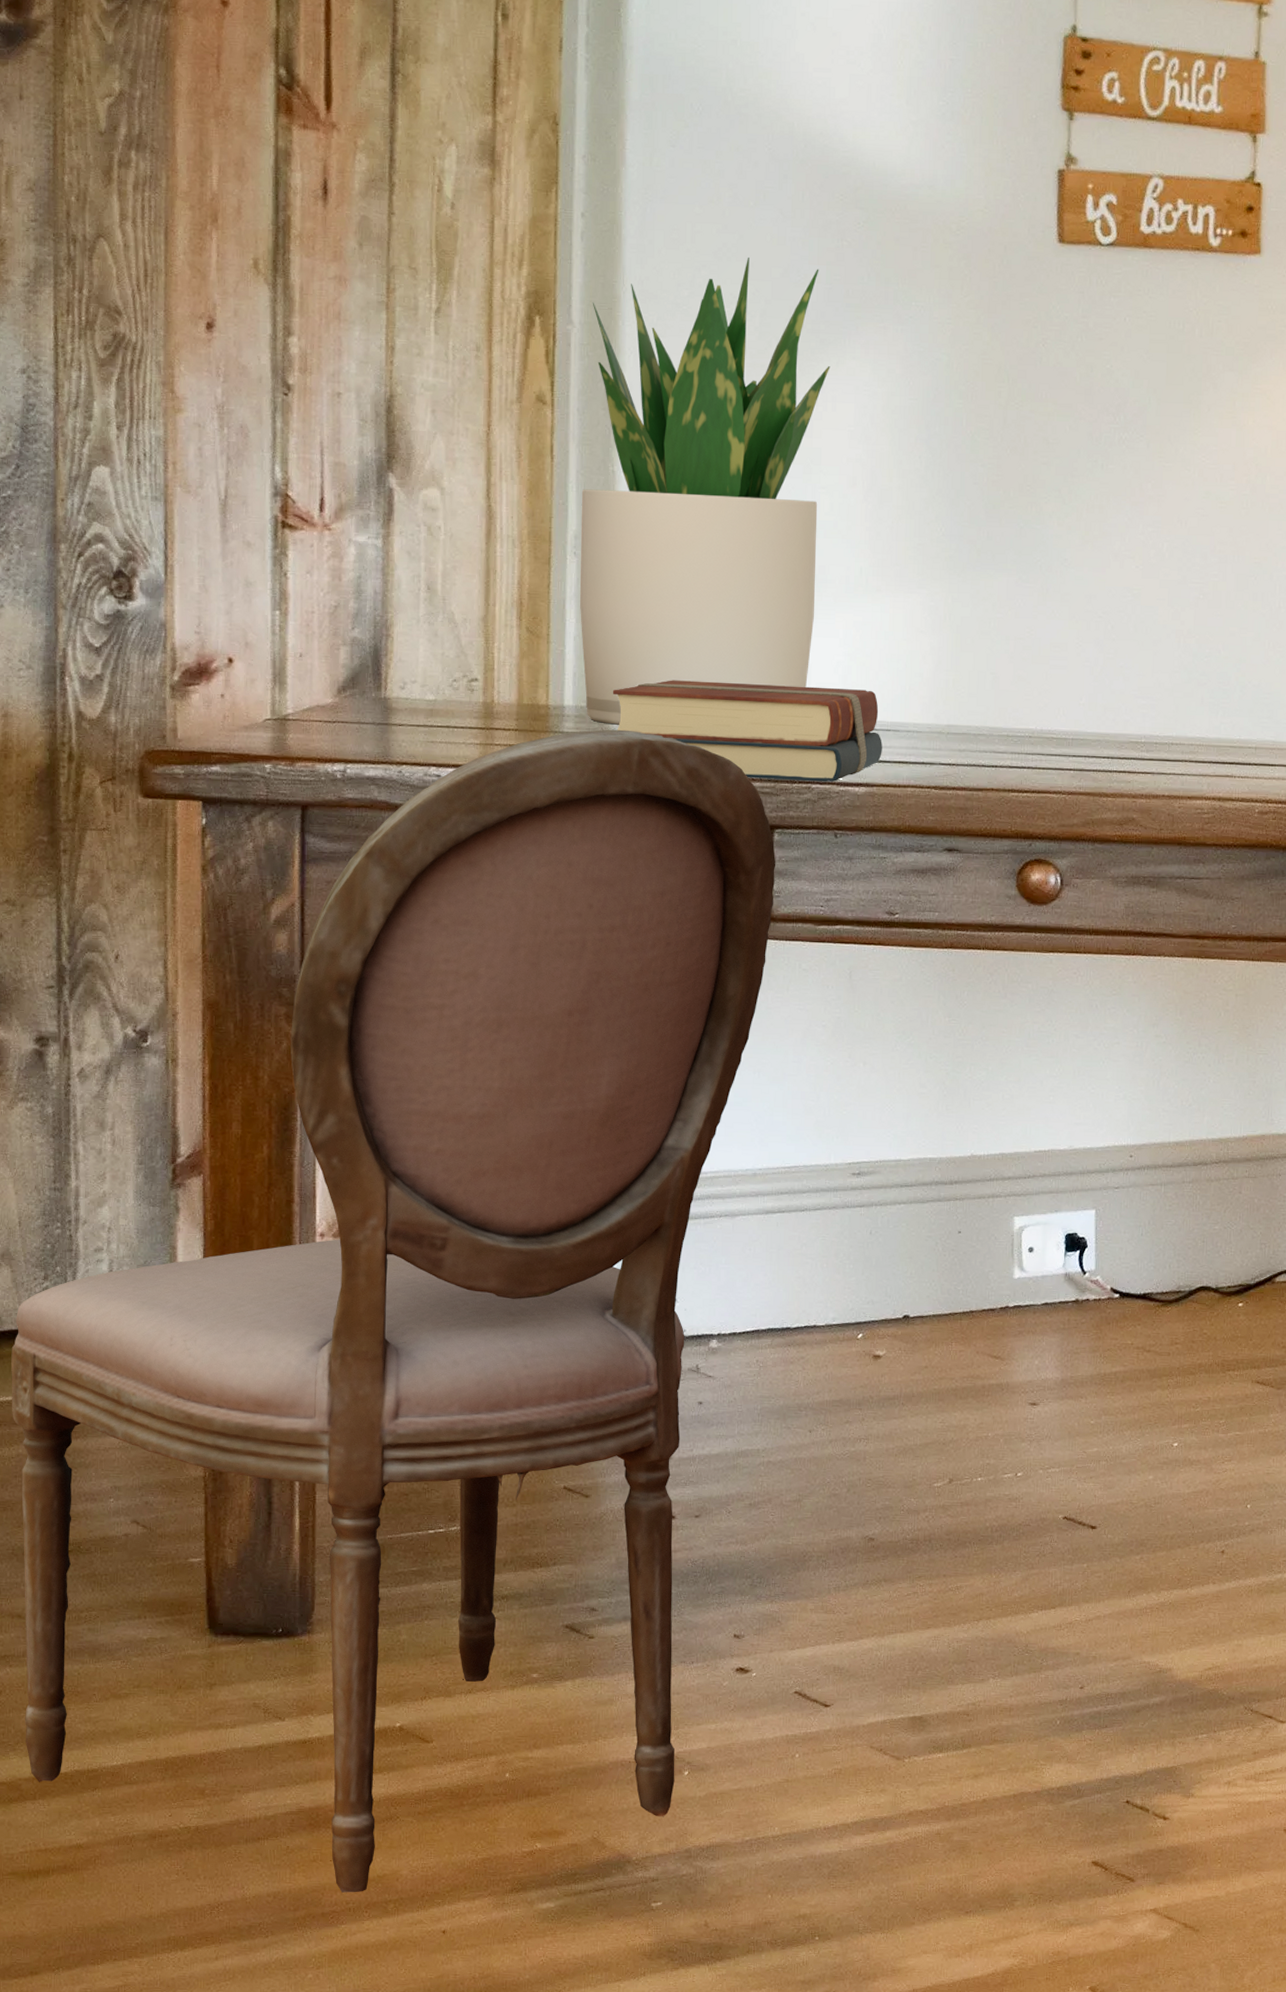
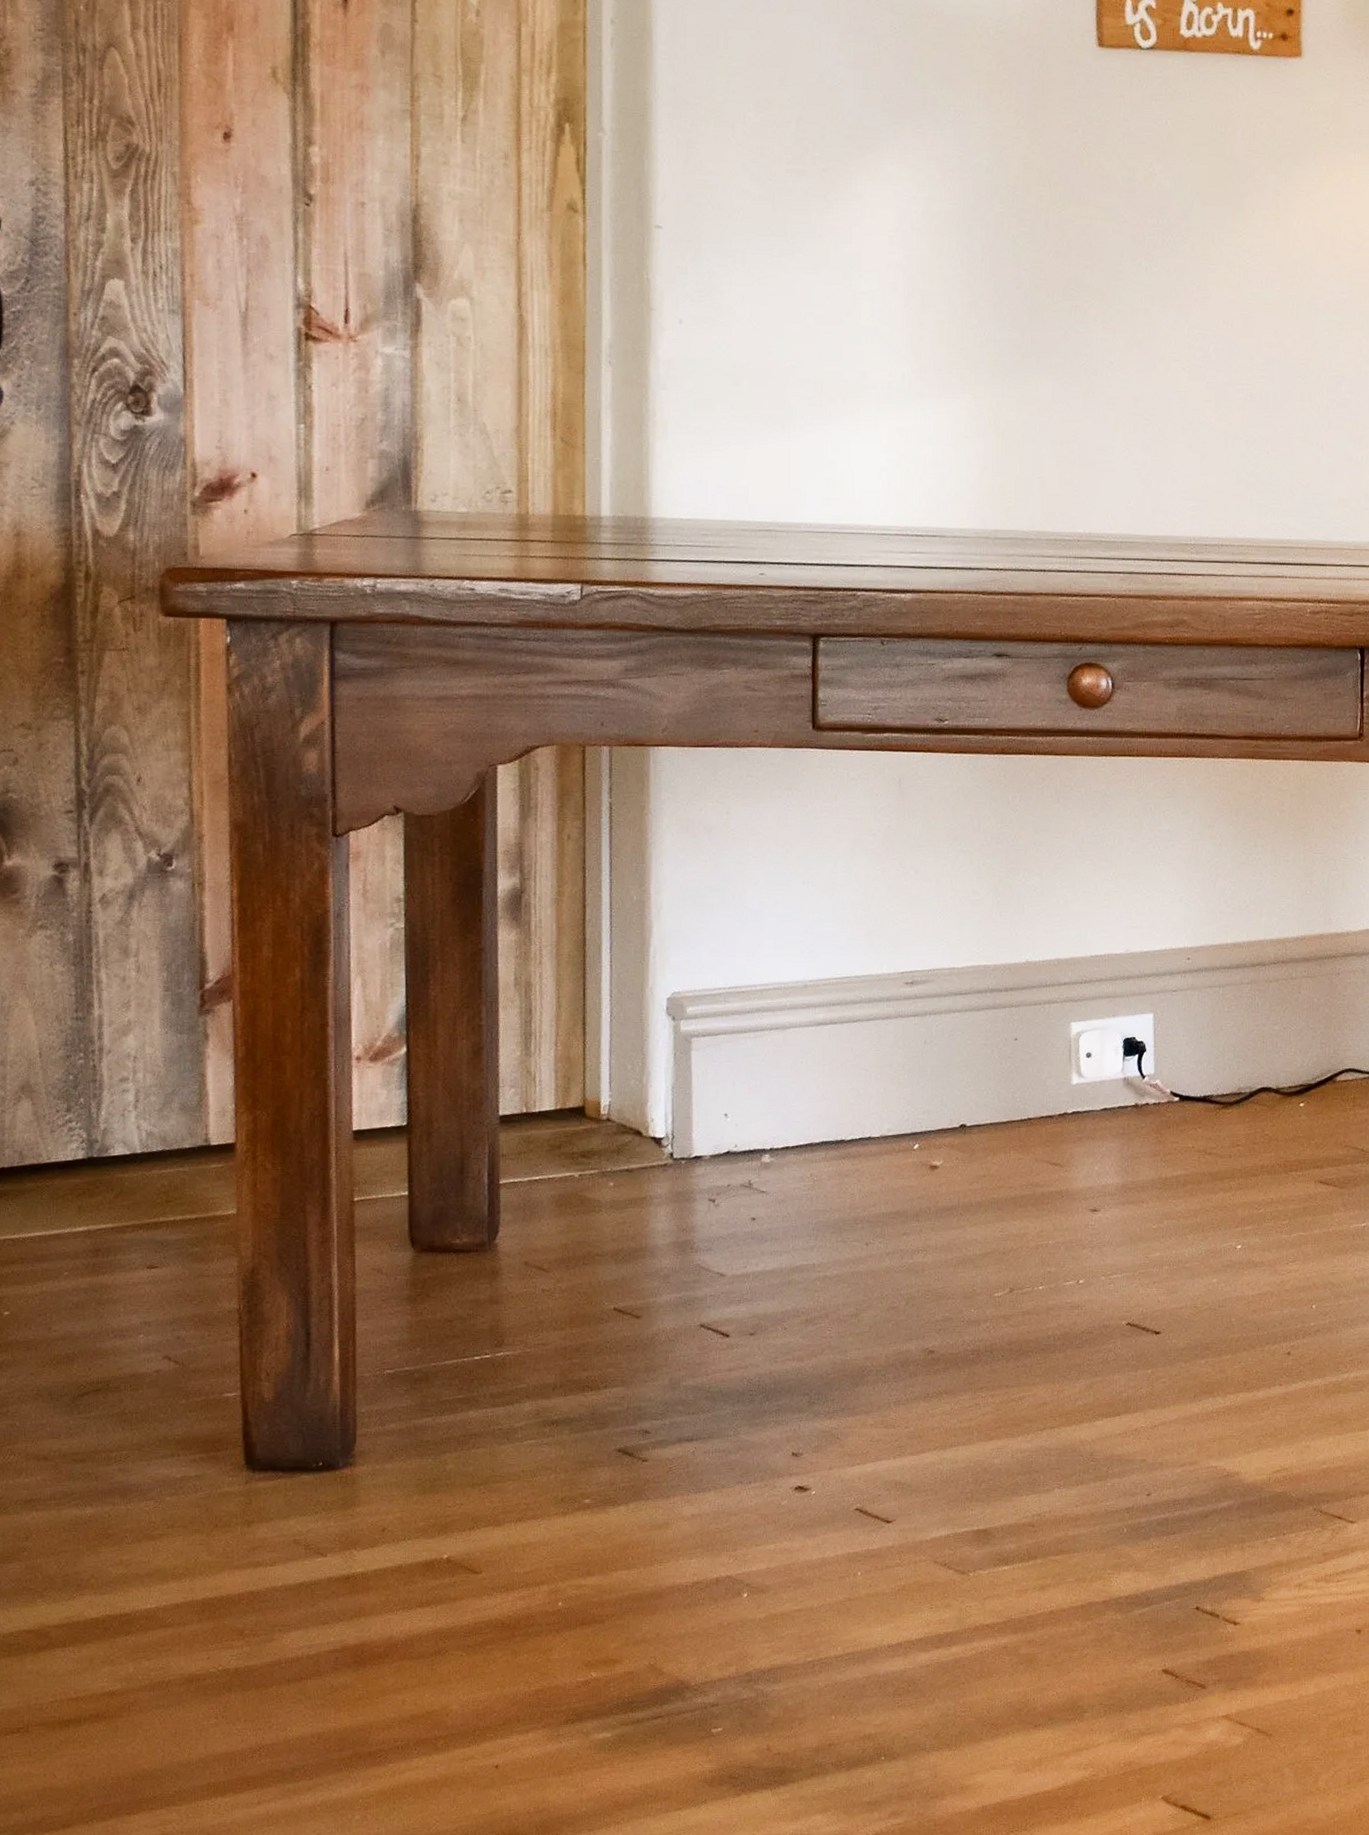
dining chair: present [11,729,776,1893] -> none [33,539,822,1730]
planter: present [580,257,830,725] -> none [615,62,869,535]
books: present [612,680,882,782] -> none [650,488,928,589]

